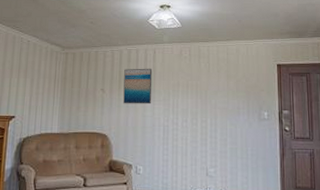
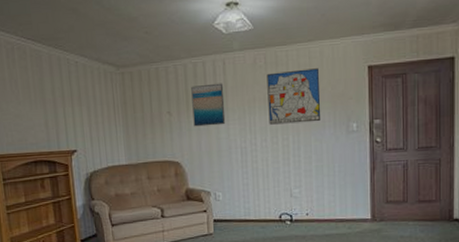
wall art: none [190,62,236,108] -> present [267,68,321,125]

